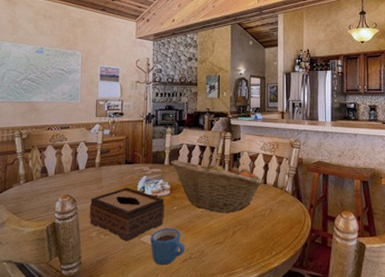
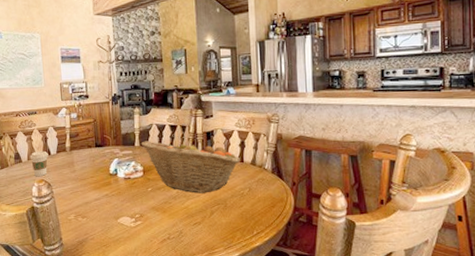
coffee cup: none [57,165,77,191] -> present [30,150,49,176]
tissue box: present [89,187,165,242] -> none [64,170,139,223]
mug: present [150,227,185,265] -> none [127,209,163,246]

